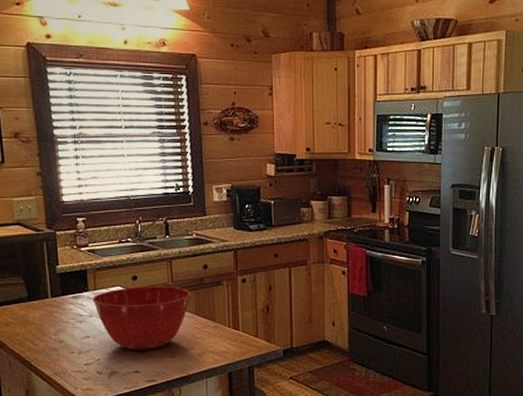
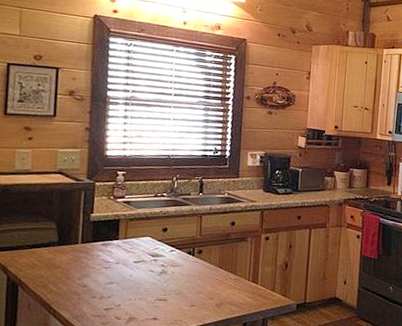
mixing bowl: present [92,286,191,350] -> none [121,238,216,298]

